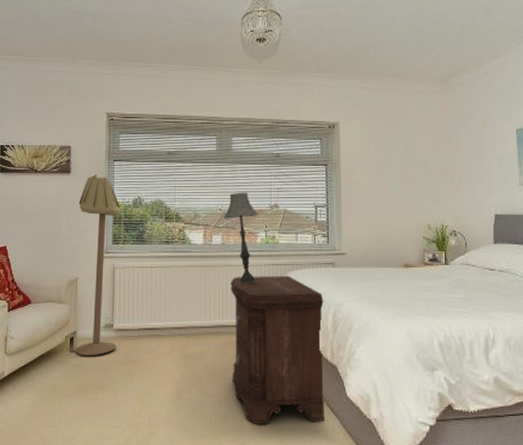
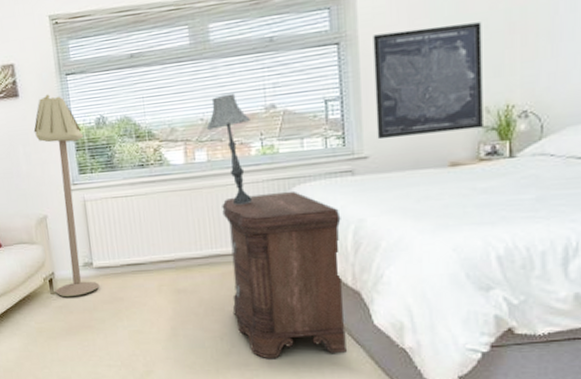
wall art: none [351,162,427,241] -> present [373,22,483,140]

